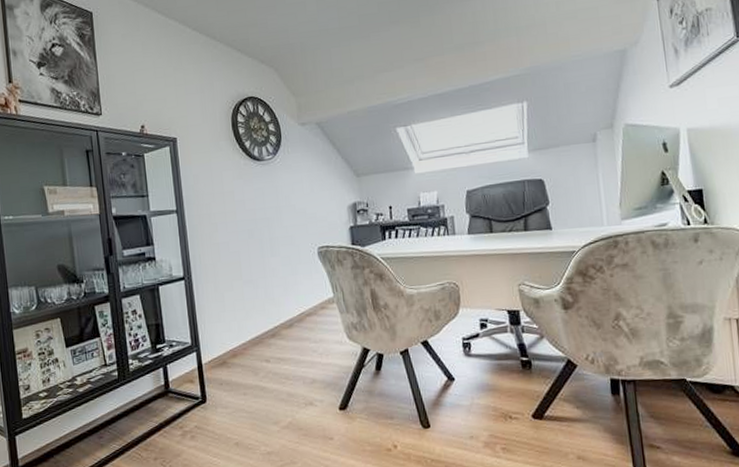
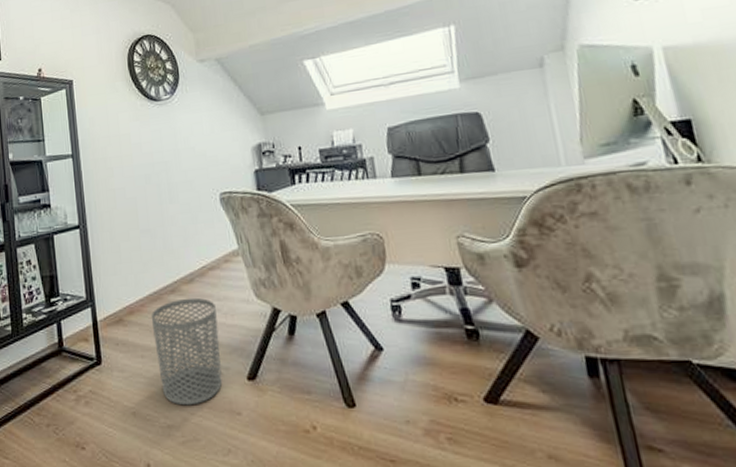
waste bin: none [253,340,317,435] -> present [151,297,222,406]

